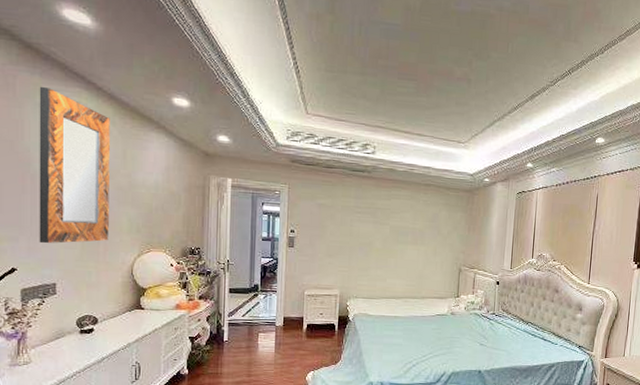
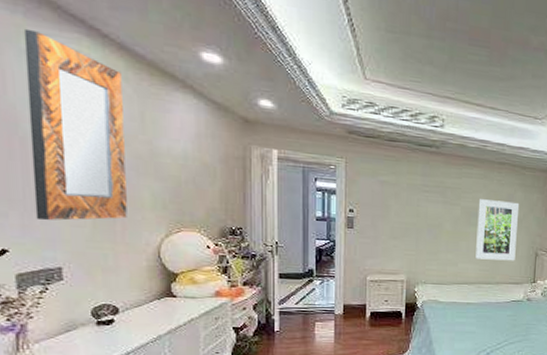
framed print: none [403,218,444,277] -> present [475,199,520,261]

